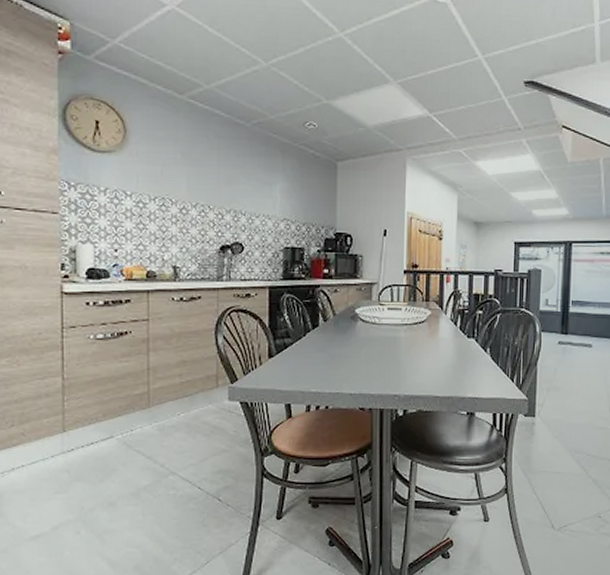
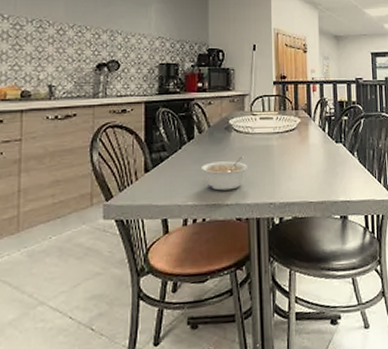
legume: none [324,347,373,380] -> present [200,156,248,191]

